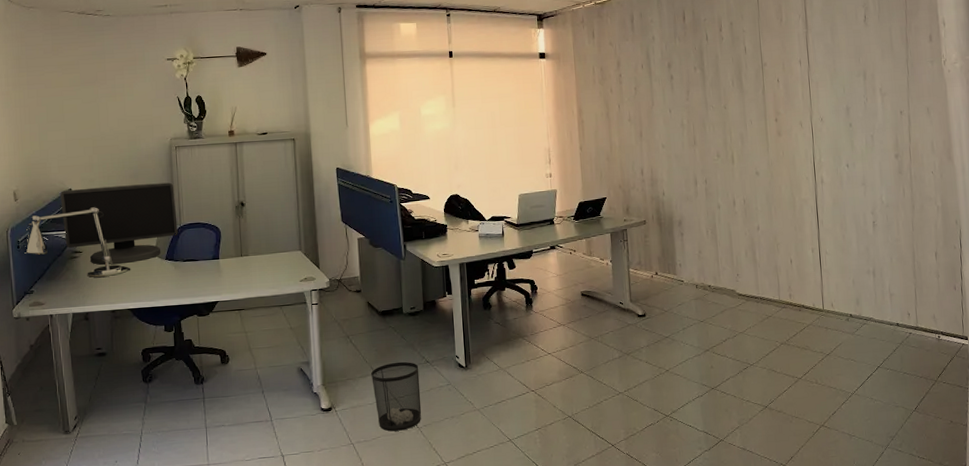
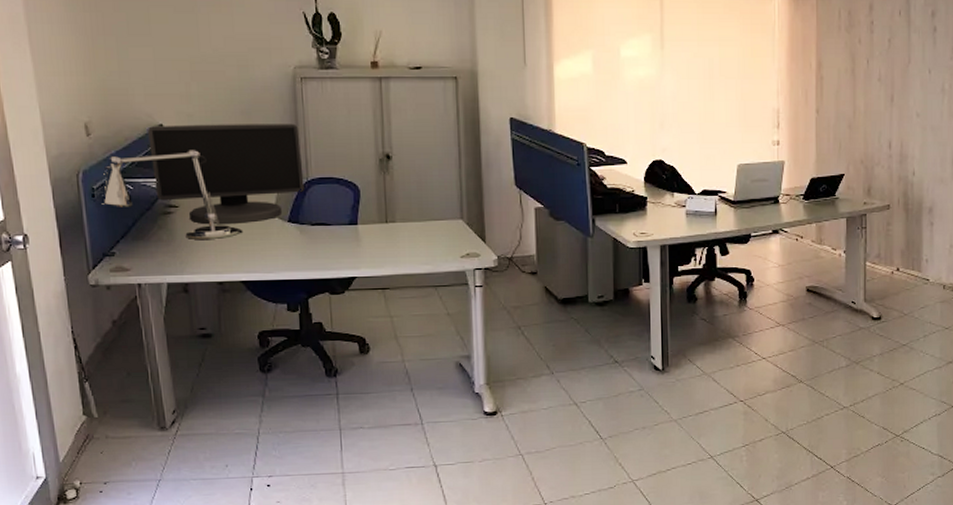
waste bin: present [371,361,422,432] -> none [547,360,607,442]

